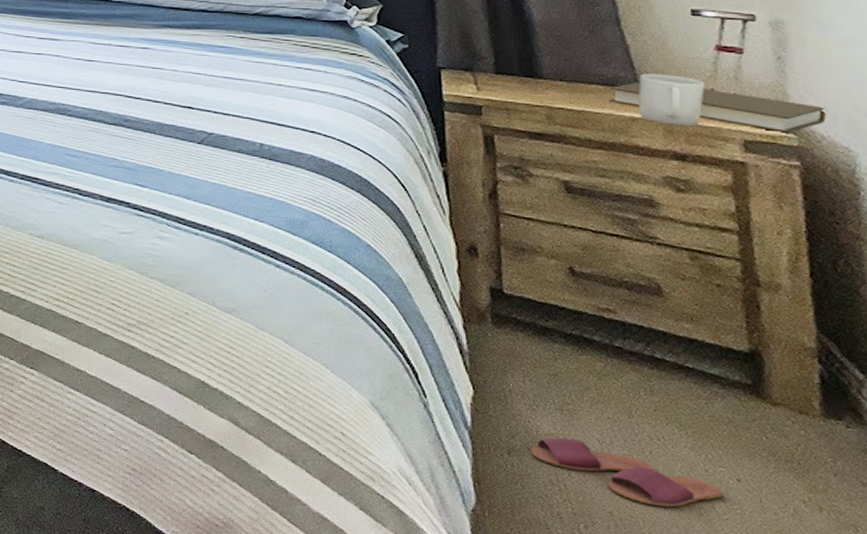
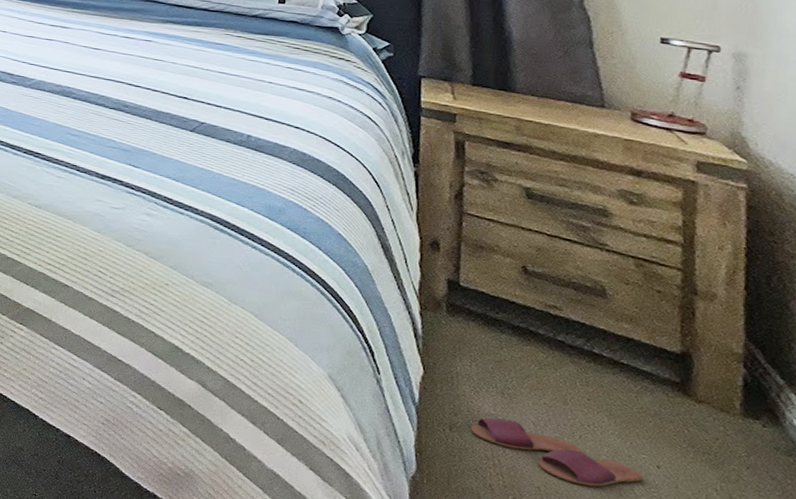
book: present [608,82,827,133] -> none [574,101,778,158]
mug: present [638,73,705,127] -> none [601,94,666,146]

